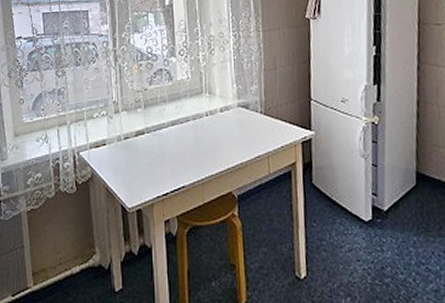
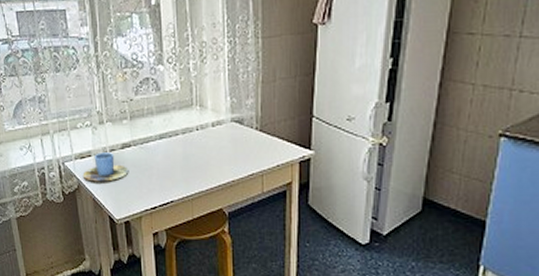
cup: none [96,140,142,170] -> present [82,152,129,182]

